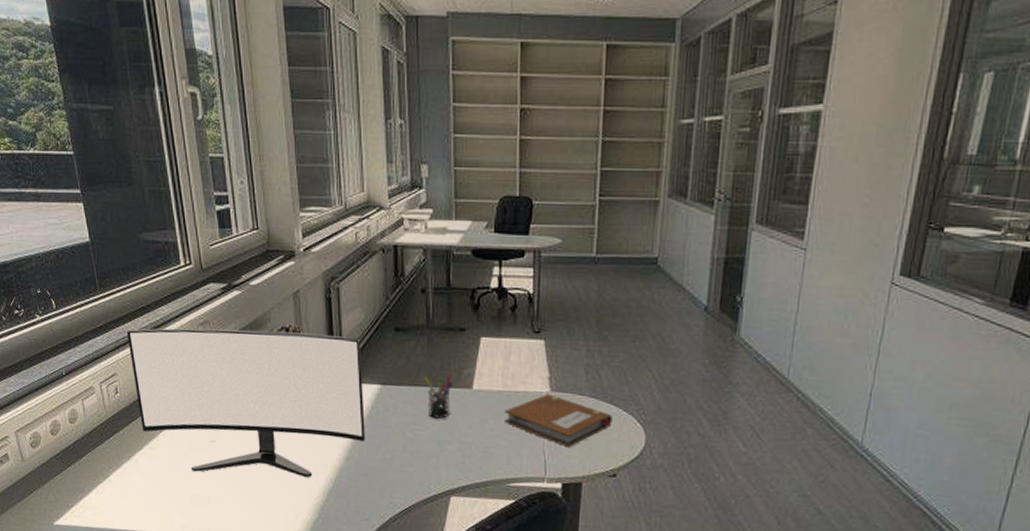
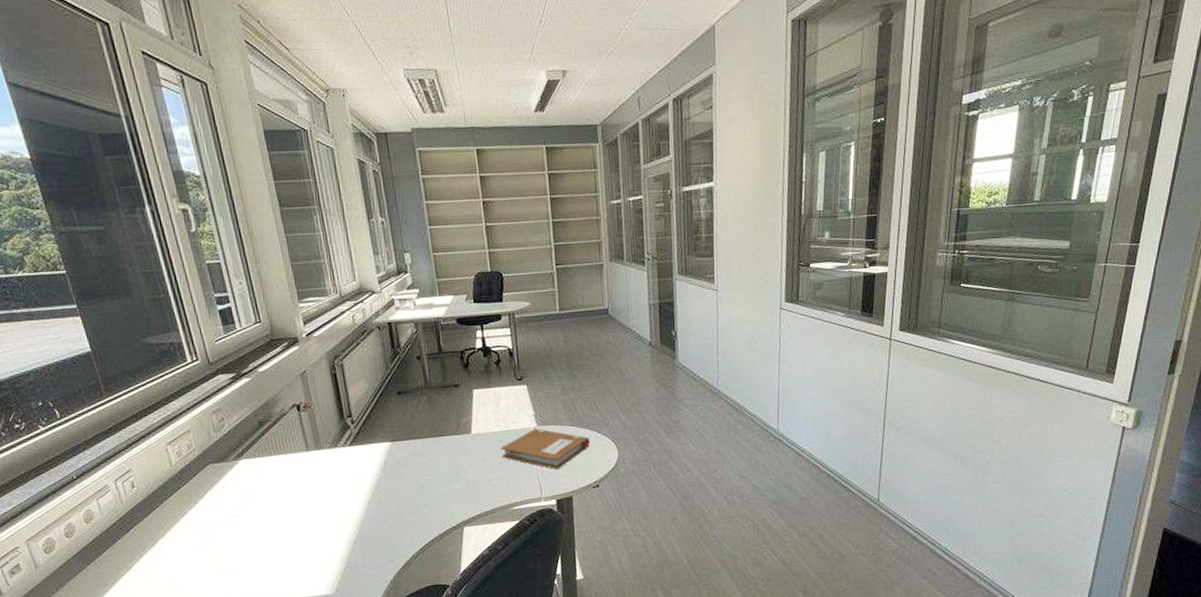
monitor: present [126,328,366,477] -> none [137,405,383,547]
pen holder: present [423,373,453,420] -> none [428,423,455,464]

